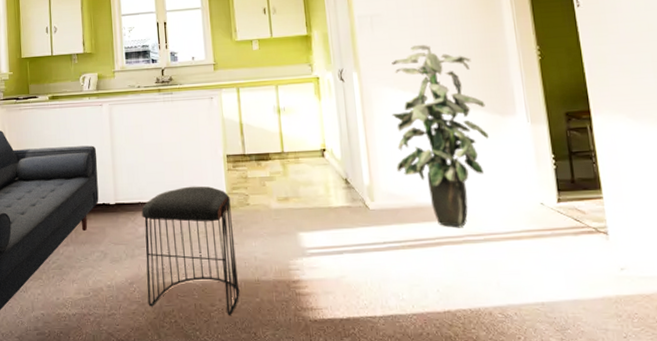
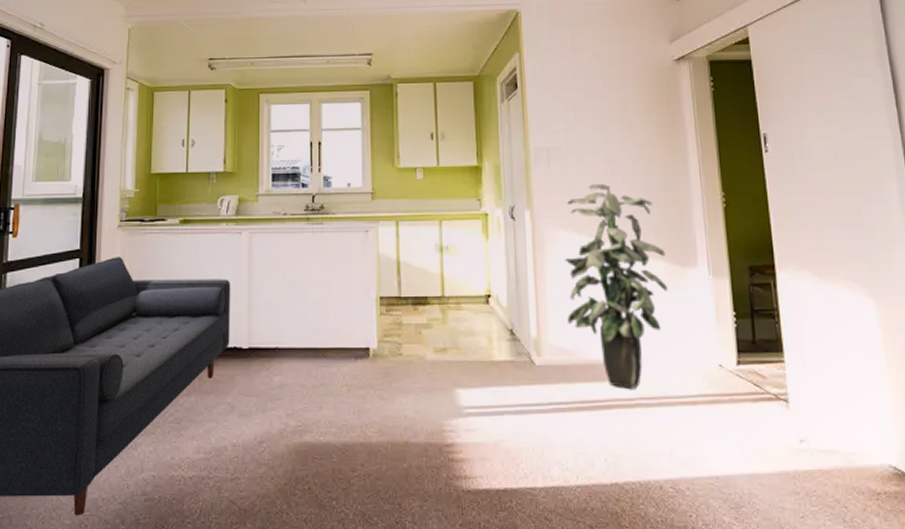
stool: present [141,186,240,315] -> none [278,331,385,483]

